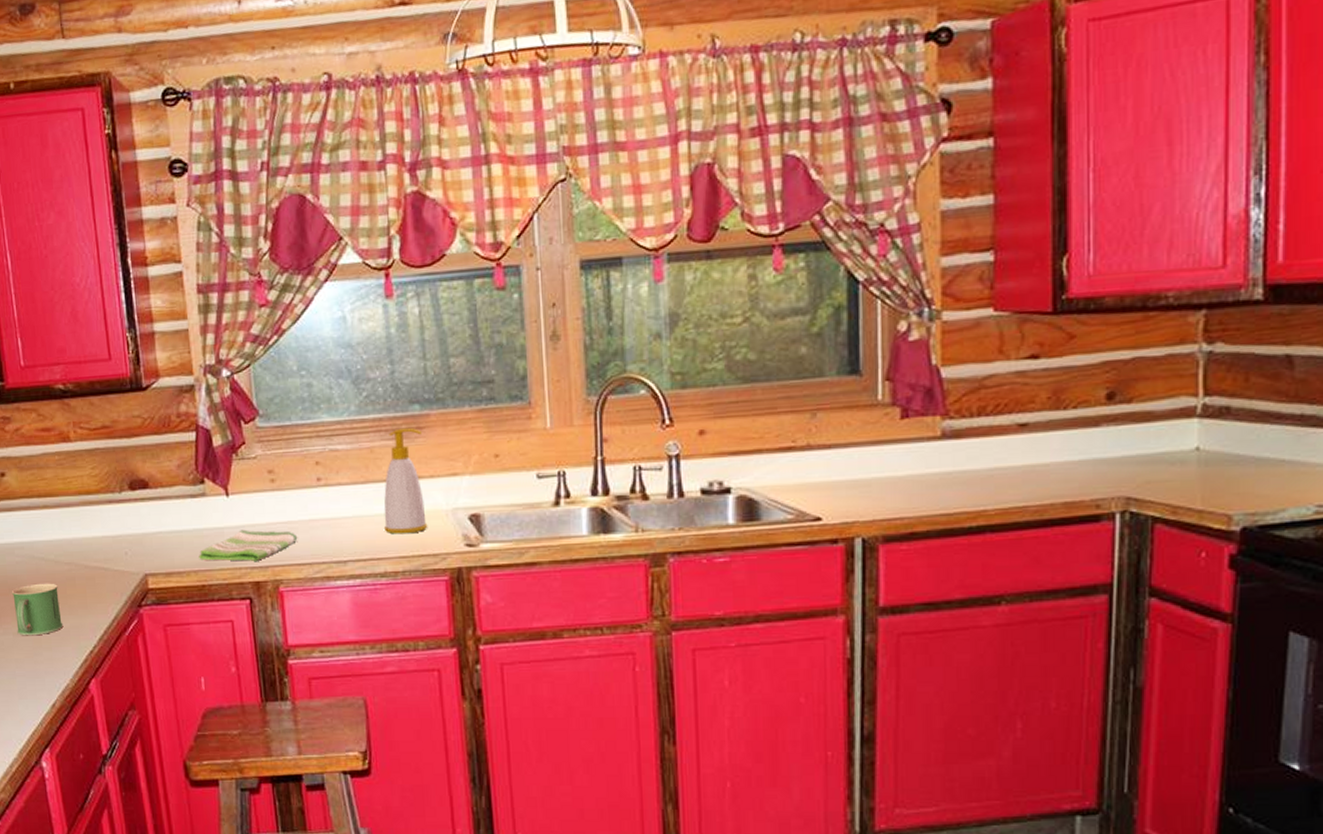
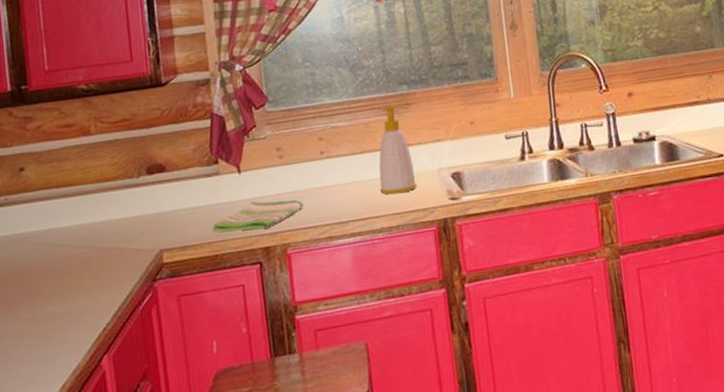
mug: present [11,583,64,636] -> none [25,267,77,321]

